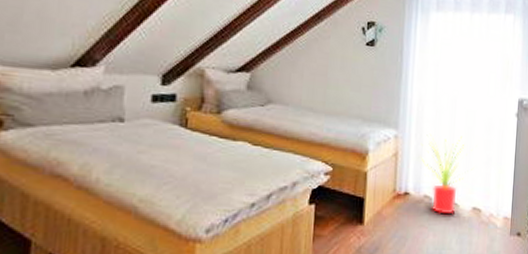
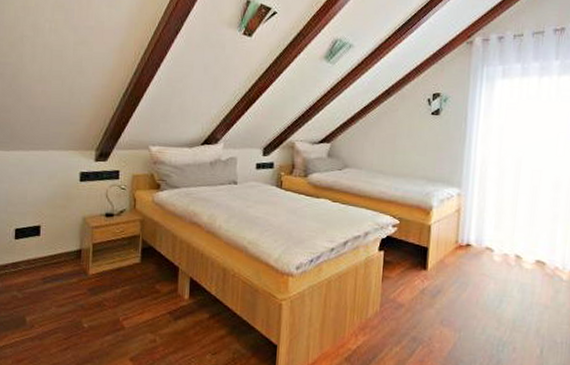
house plant: present [420,133,477,215] -> none [483,191,543,266]

